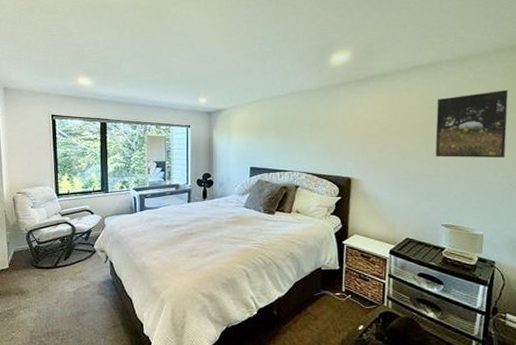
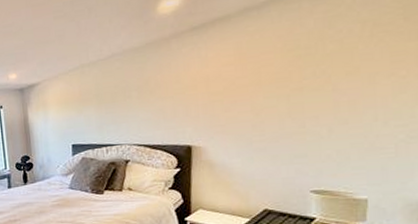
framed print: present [435,89,509,158] -> none [299,11,405,111]

